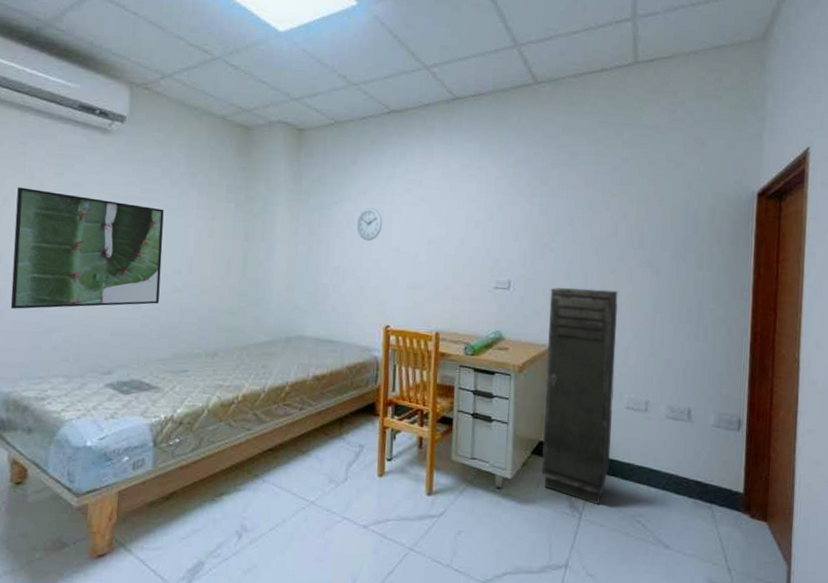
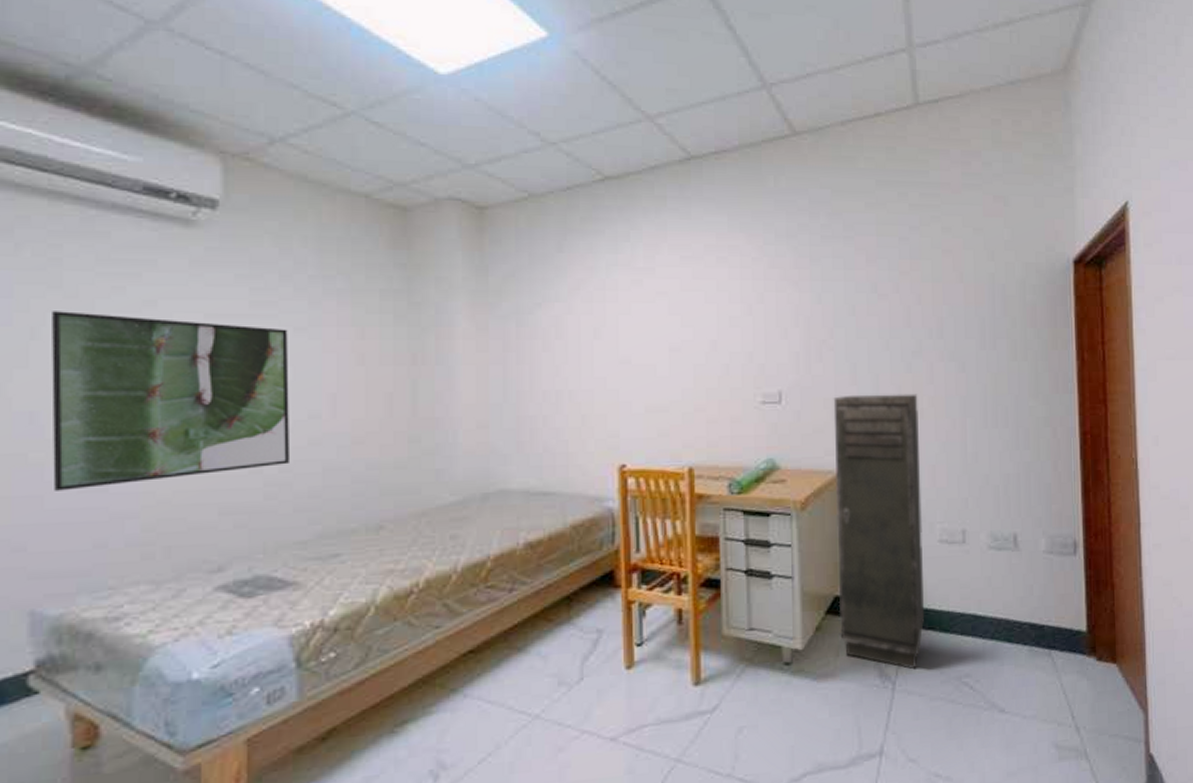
wall clock: present [356,208,383,241] -> none [569,309,606,354]

